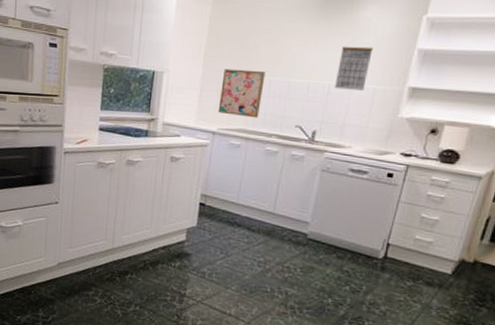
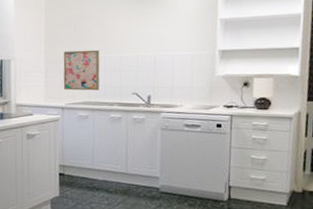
calendar: present [334,46,373,91] -> none [158,21,185,58]

